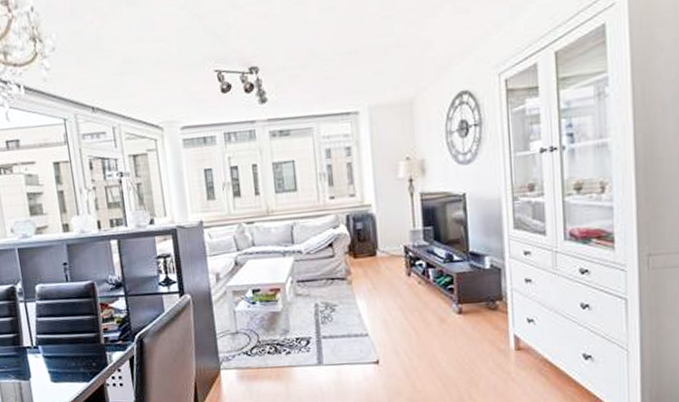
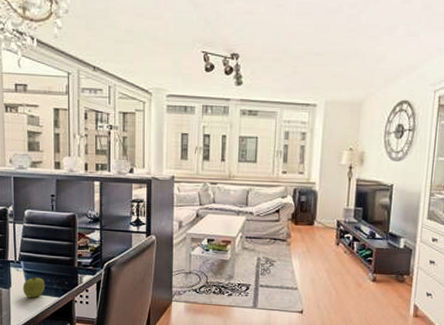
fruit: none [44,361,71,388] -> present [23,276,46,298]

